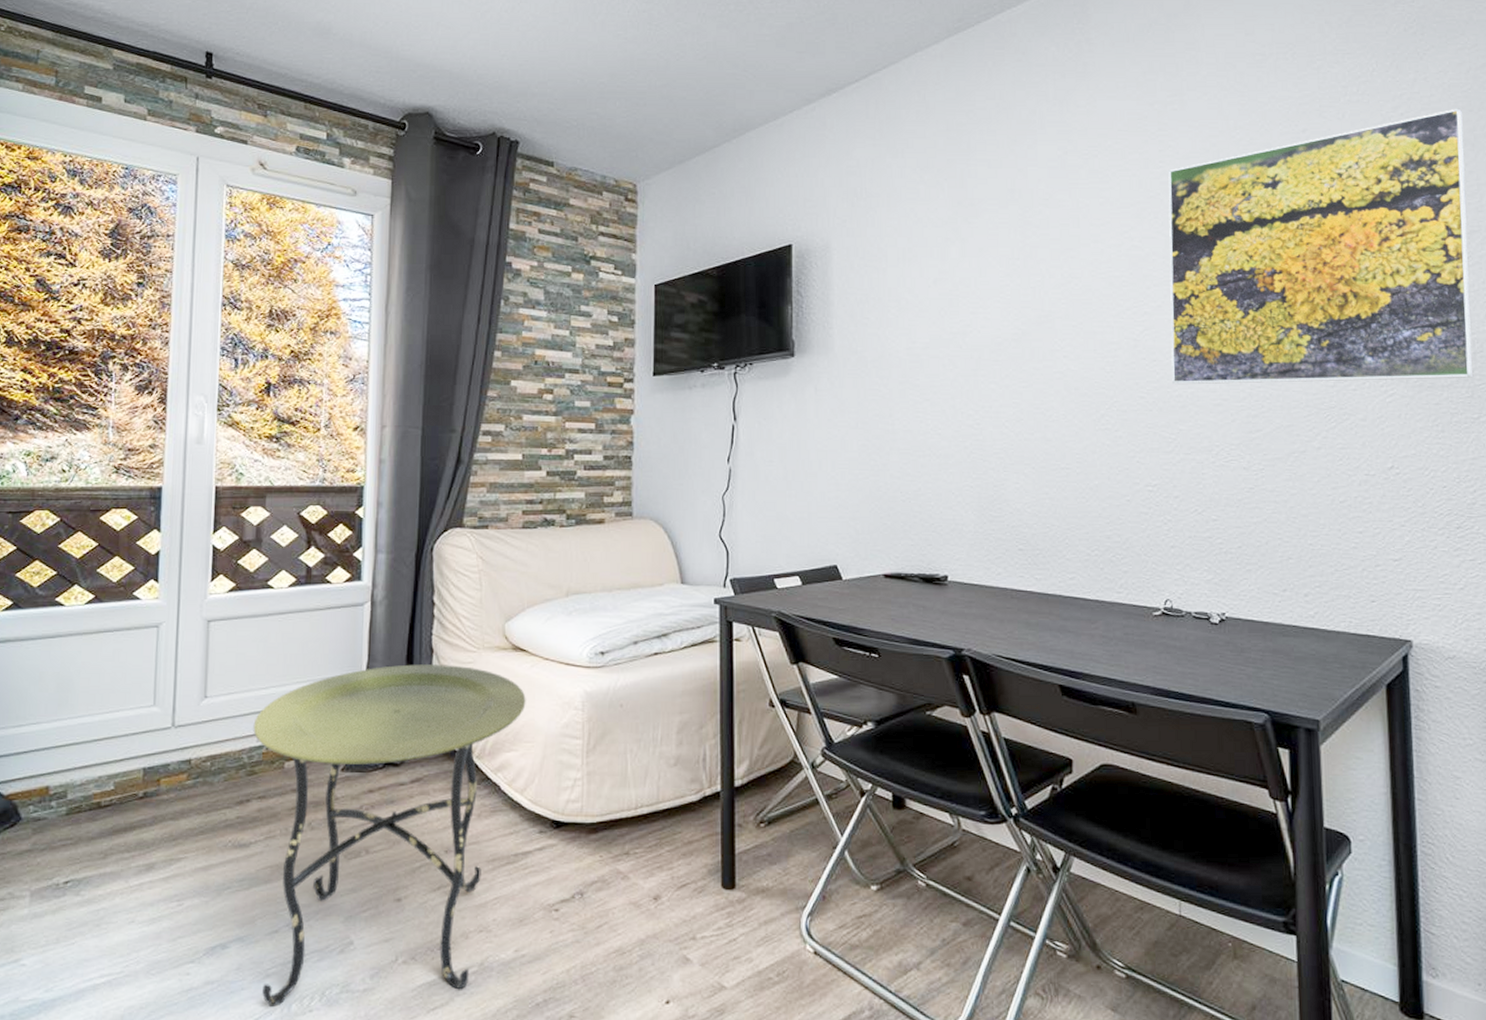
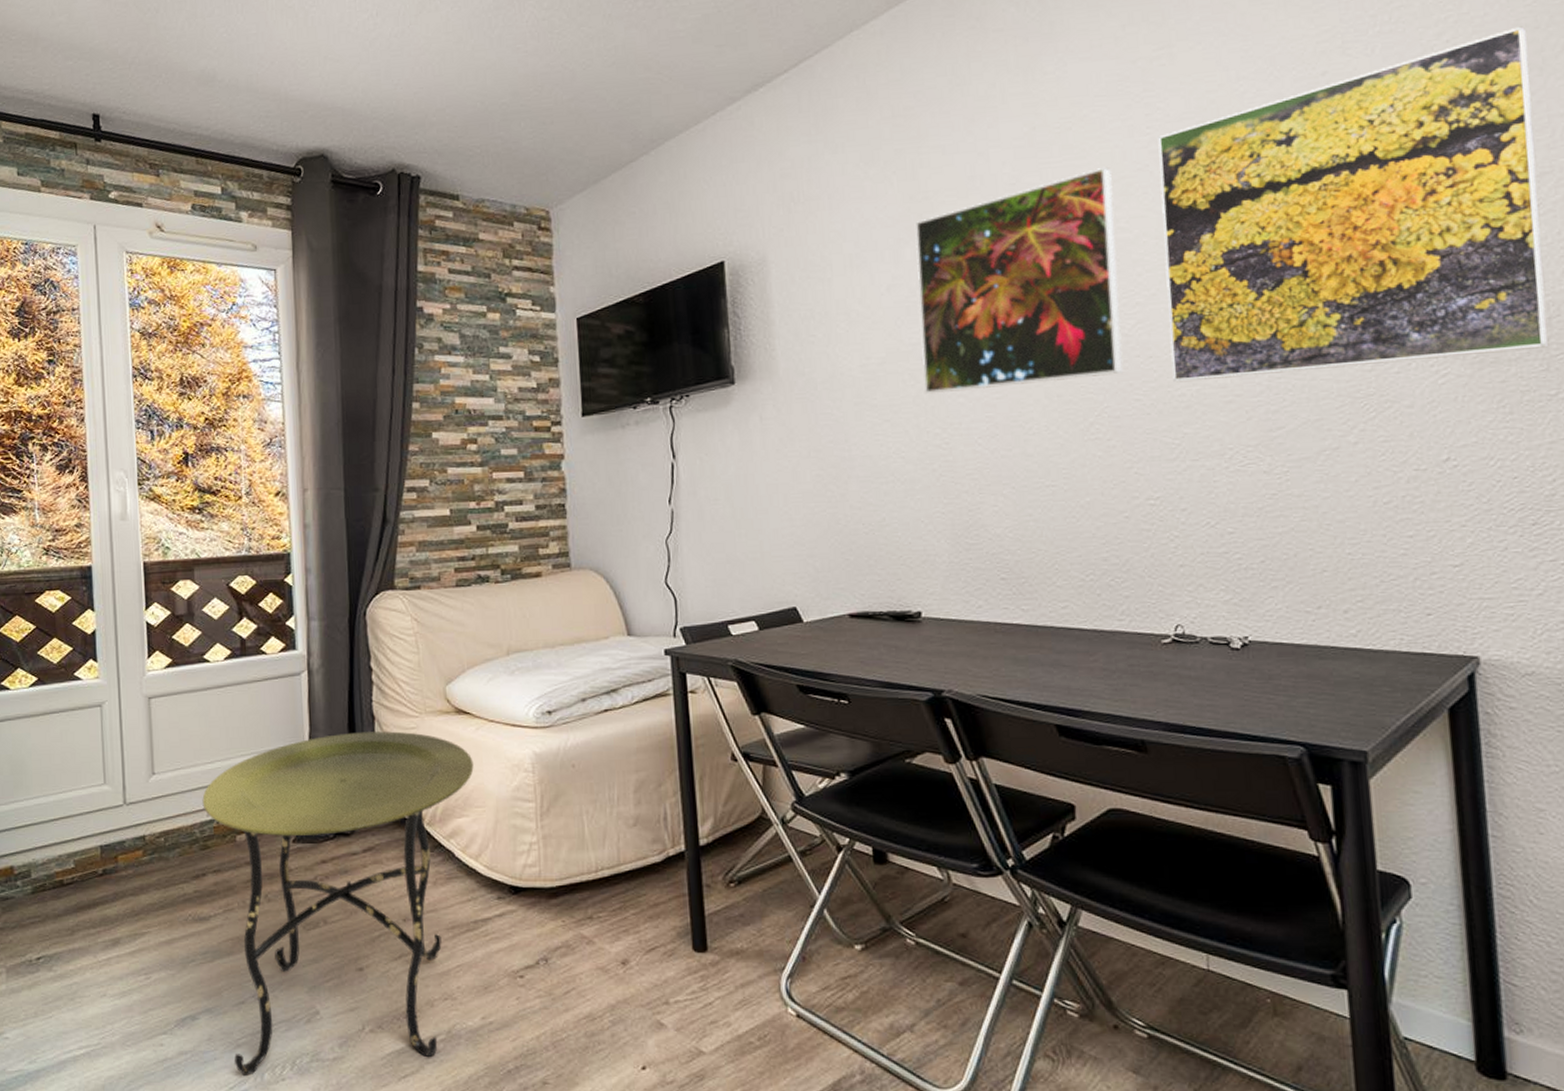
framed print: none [960,191,1132,379] -> present [915,166,1124,394]

